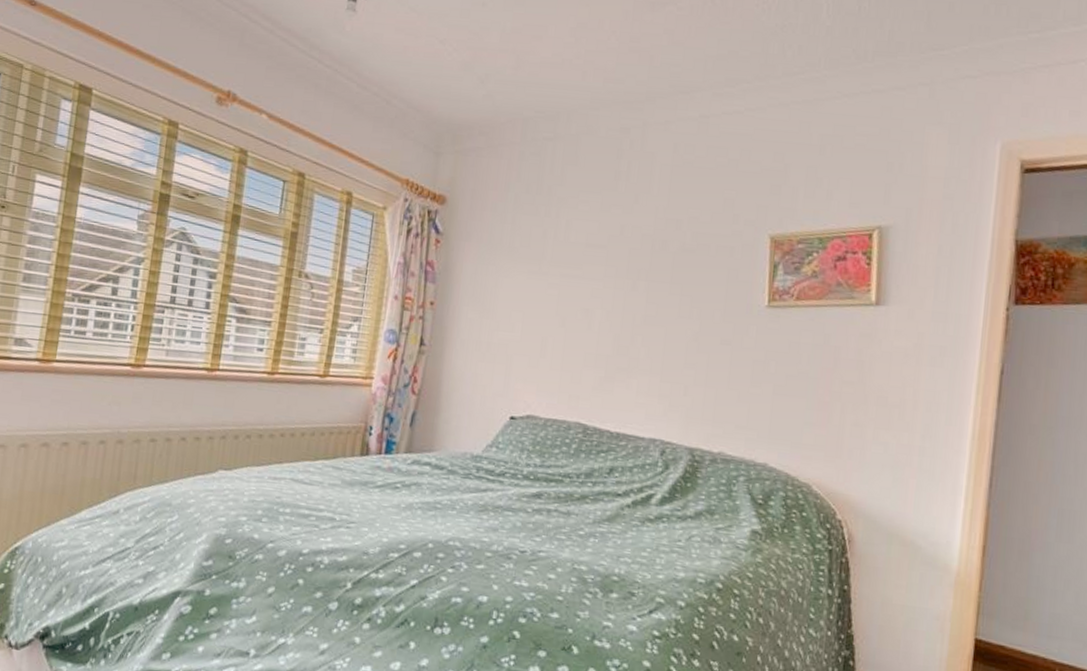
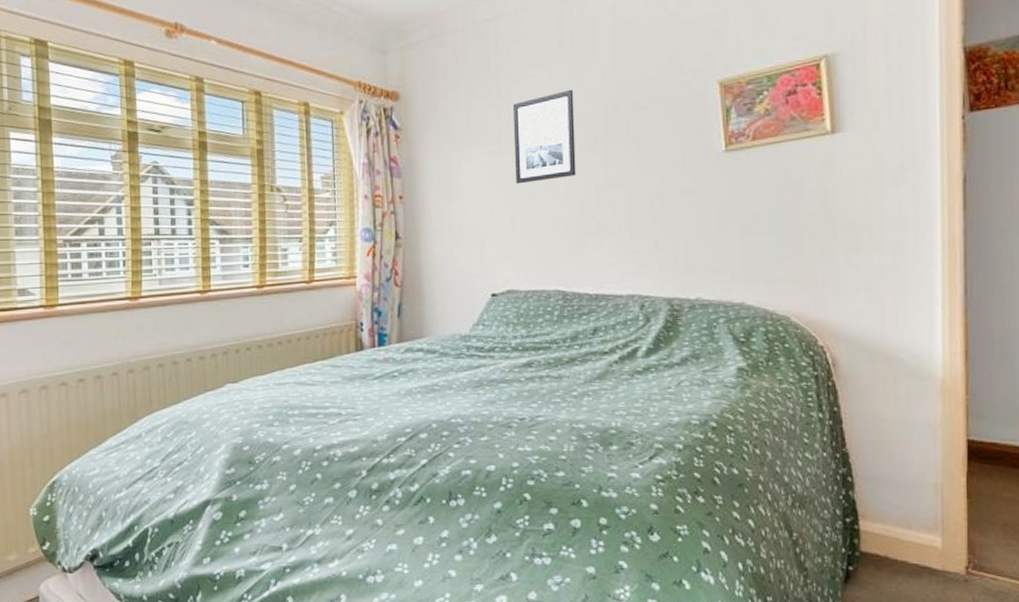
wall art: none [552,220,624,309] -> present [512,89,576,184]

